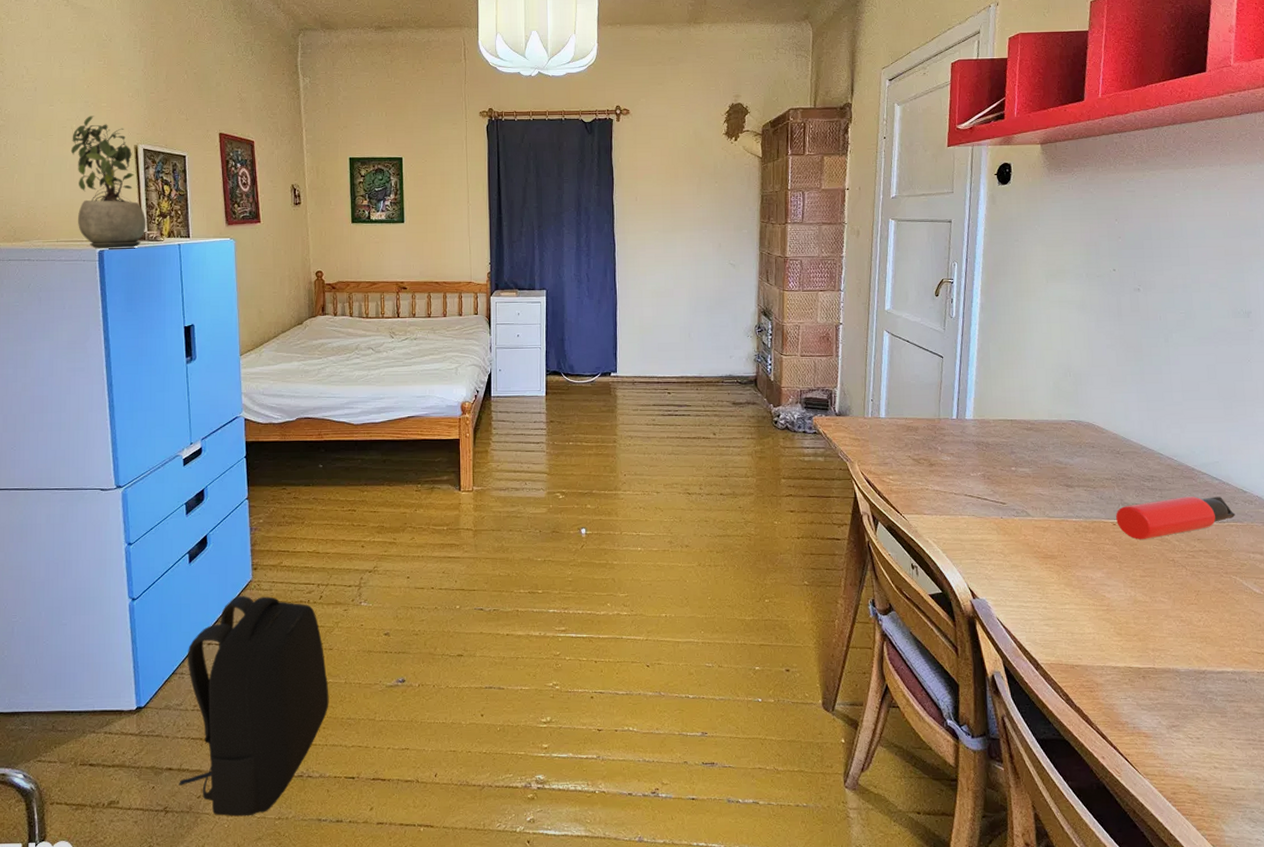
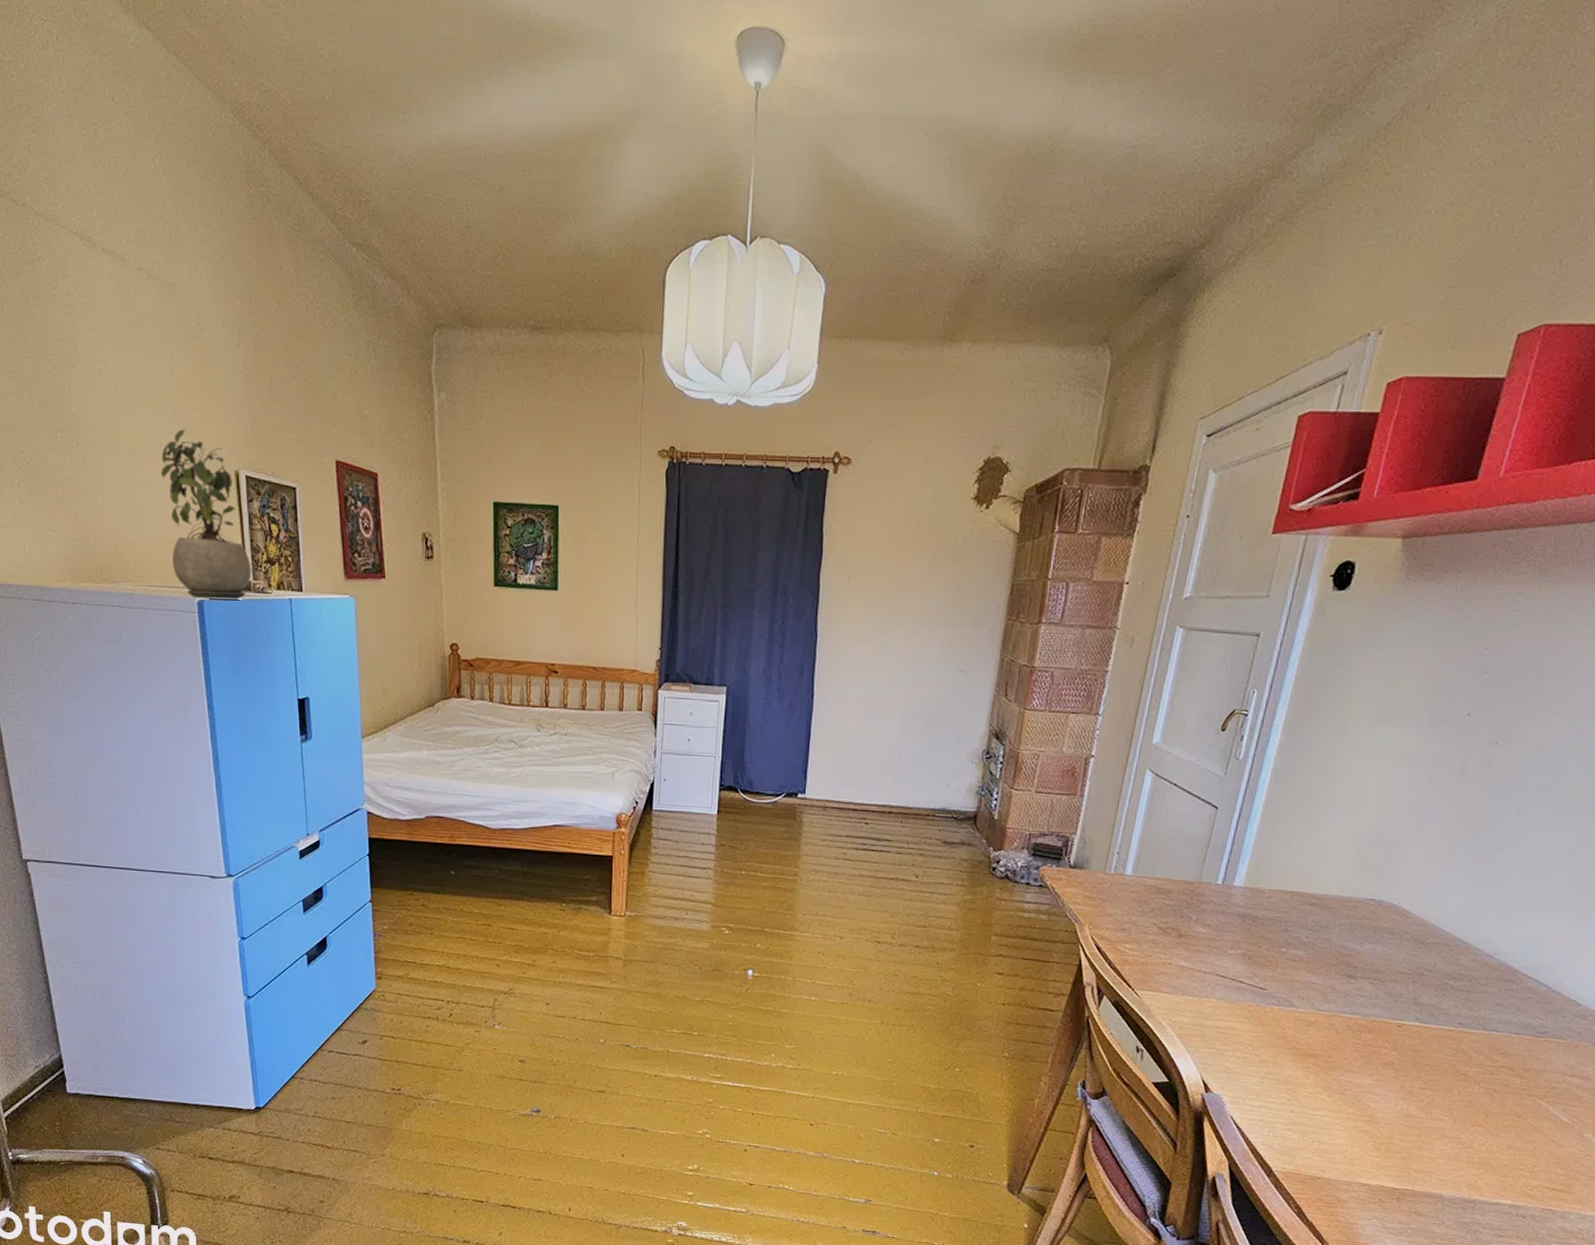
backpack: present [179,596,329,817] -> none [300,1005,458,1226]
water bottle: present [1116,496,1236,540] -> none [1402,1002,1559,1047]

